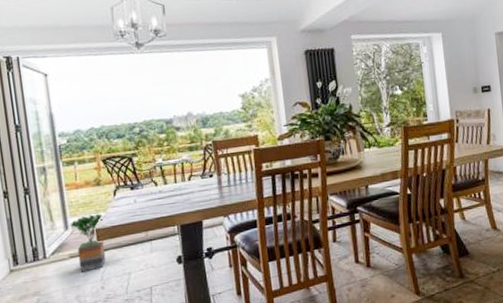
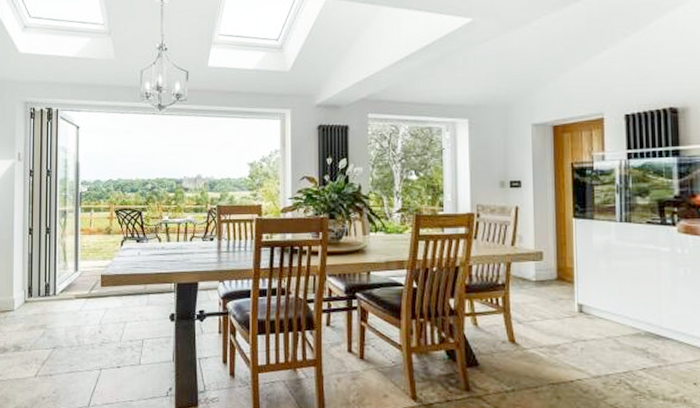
potted tree: present [70,213,106,273] -> none [80,260,109,314]

